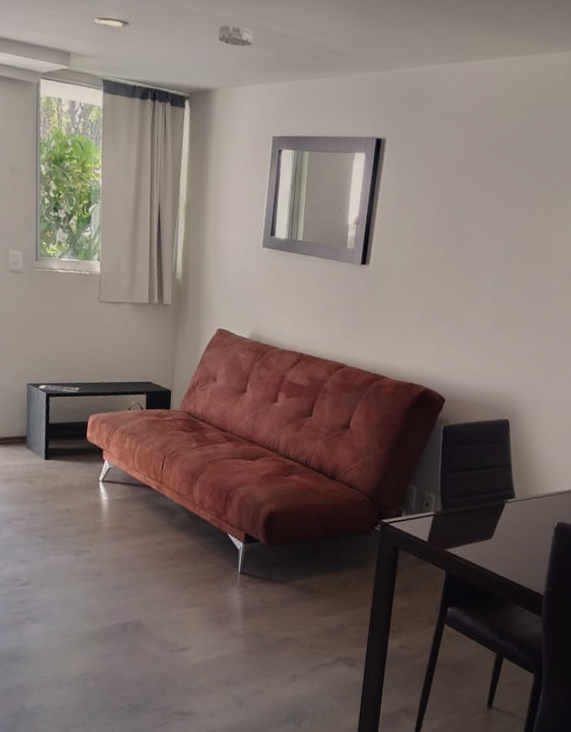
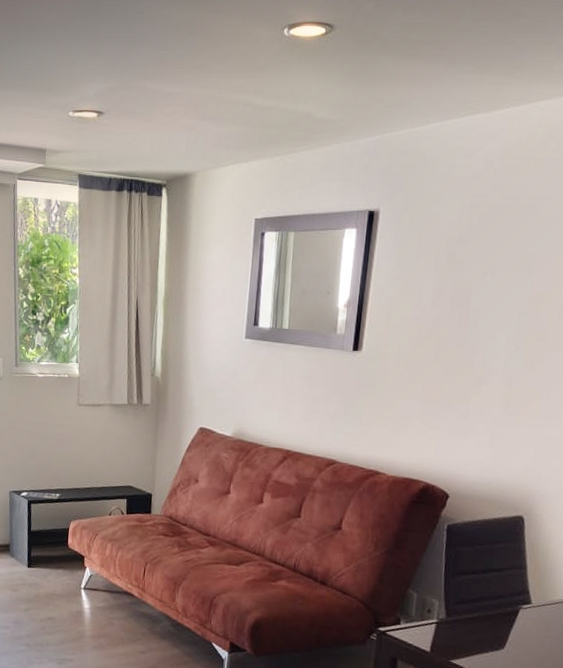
smoke detector: present [218,25,253,47] -> none [196,102,233,124]

